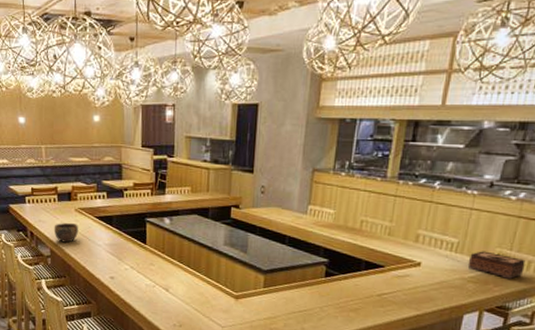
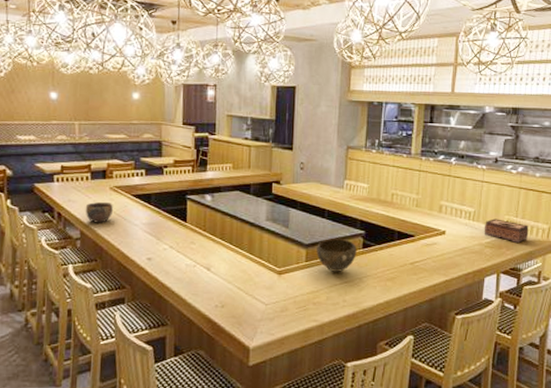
bowl: none [275,266,319,300] -> present [317,239,357,272]

